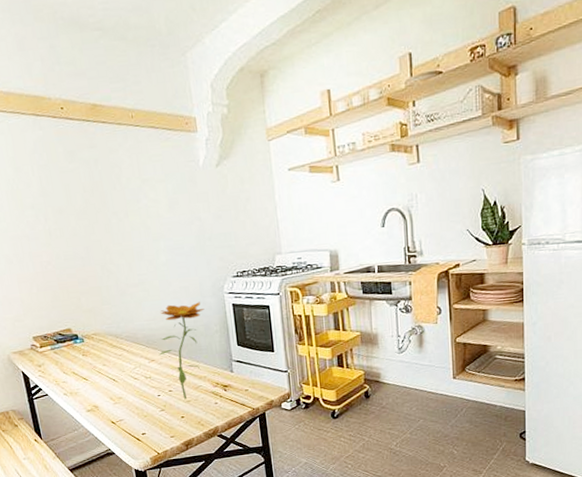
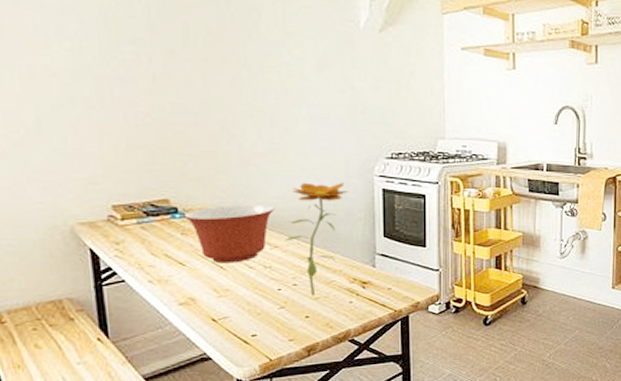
mixing bowl: none [82,326,149,377] -> present [183,204,275,264]

